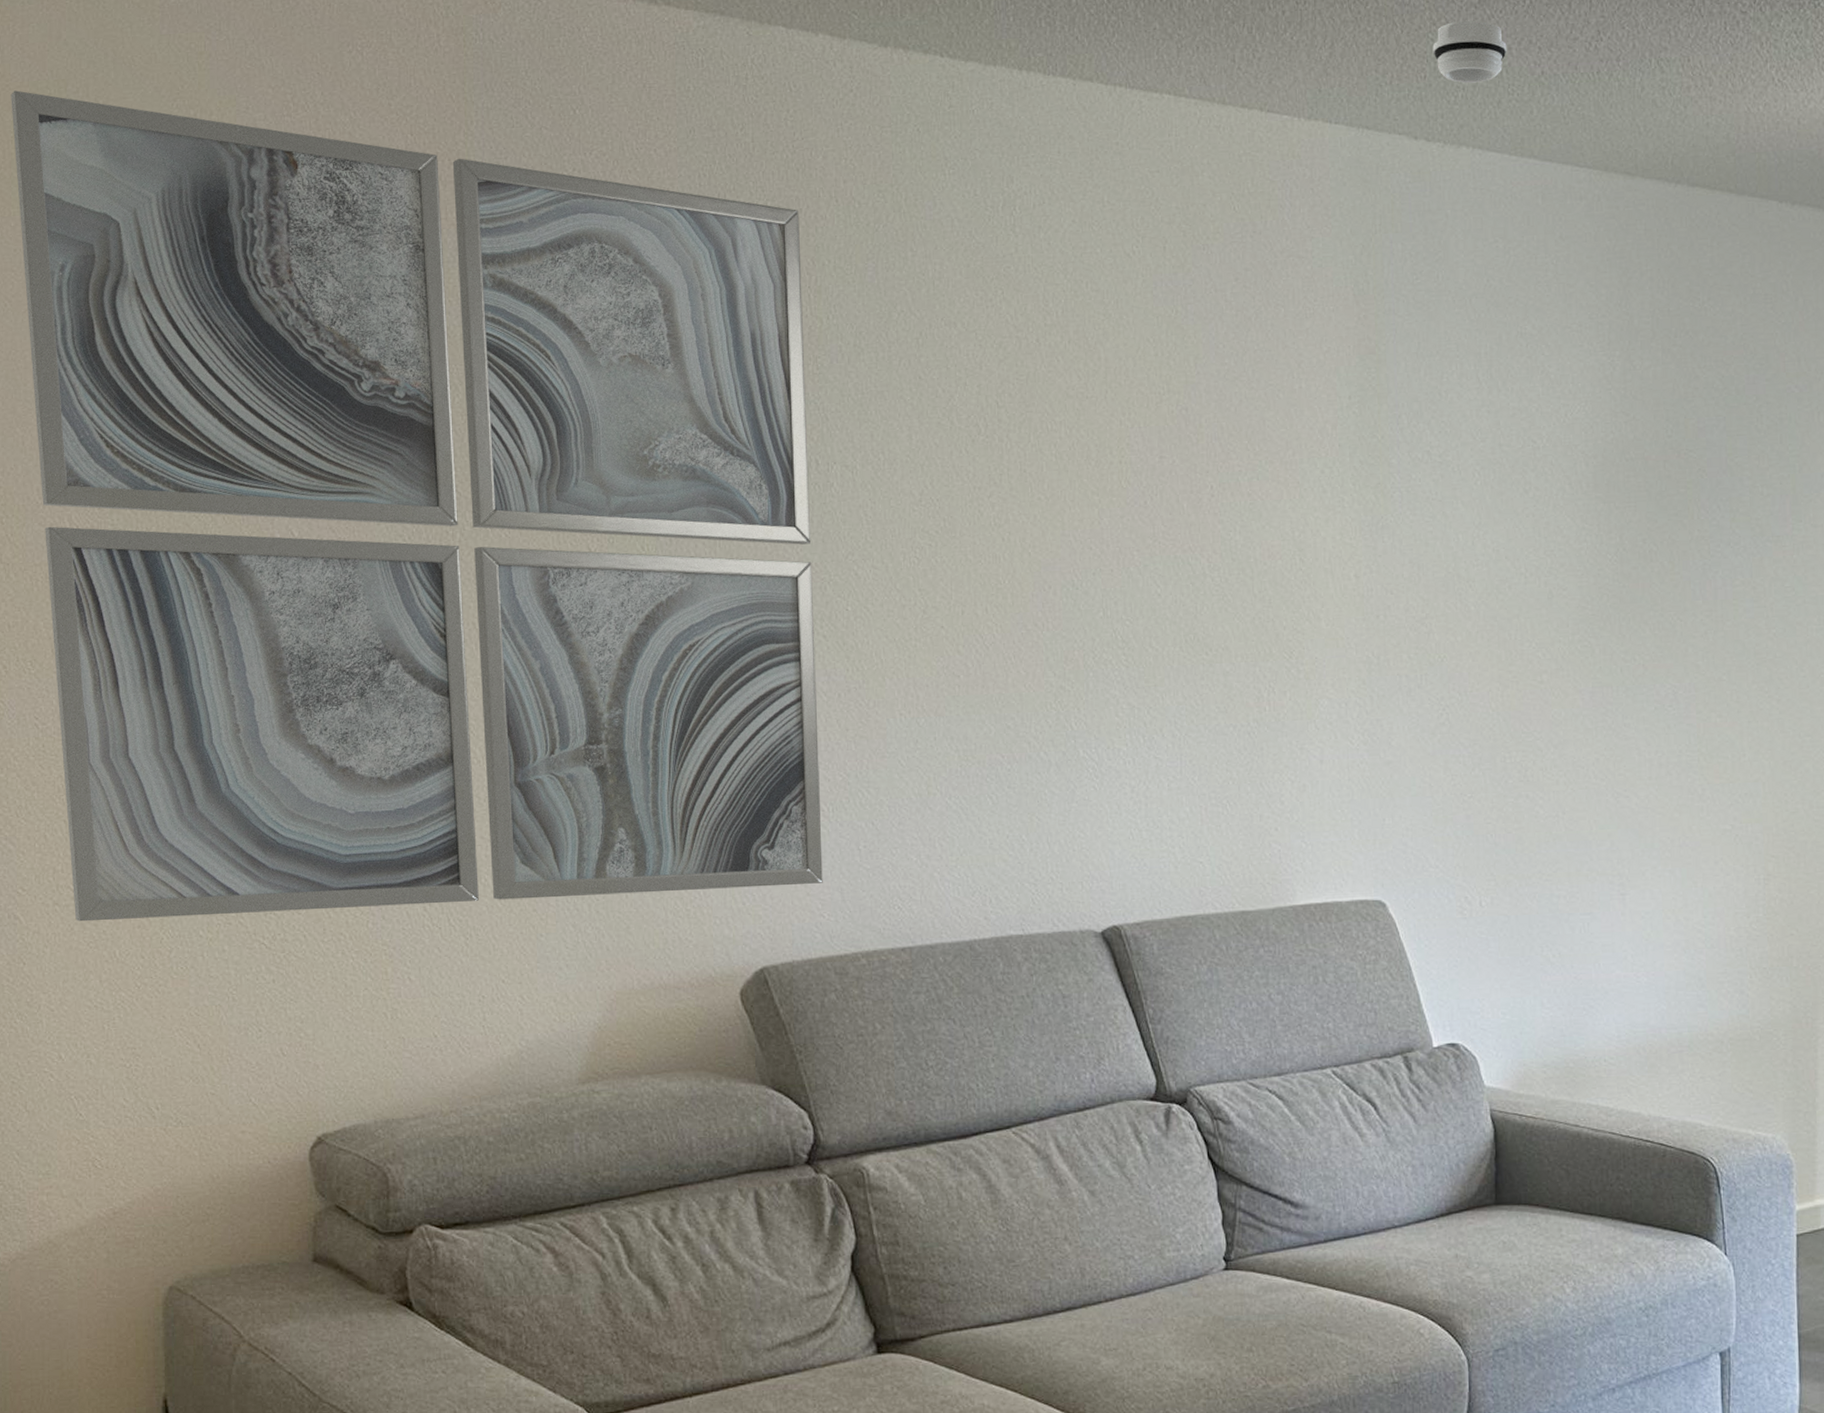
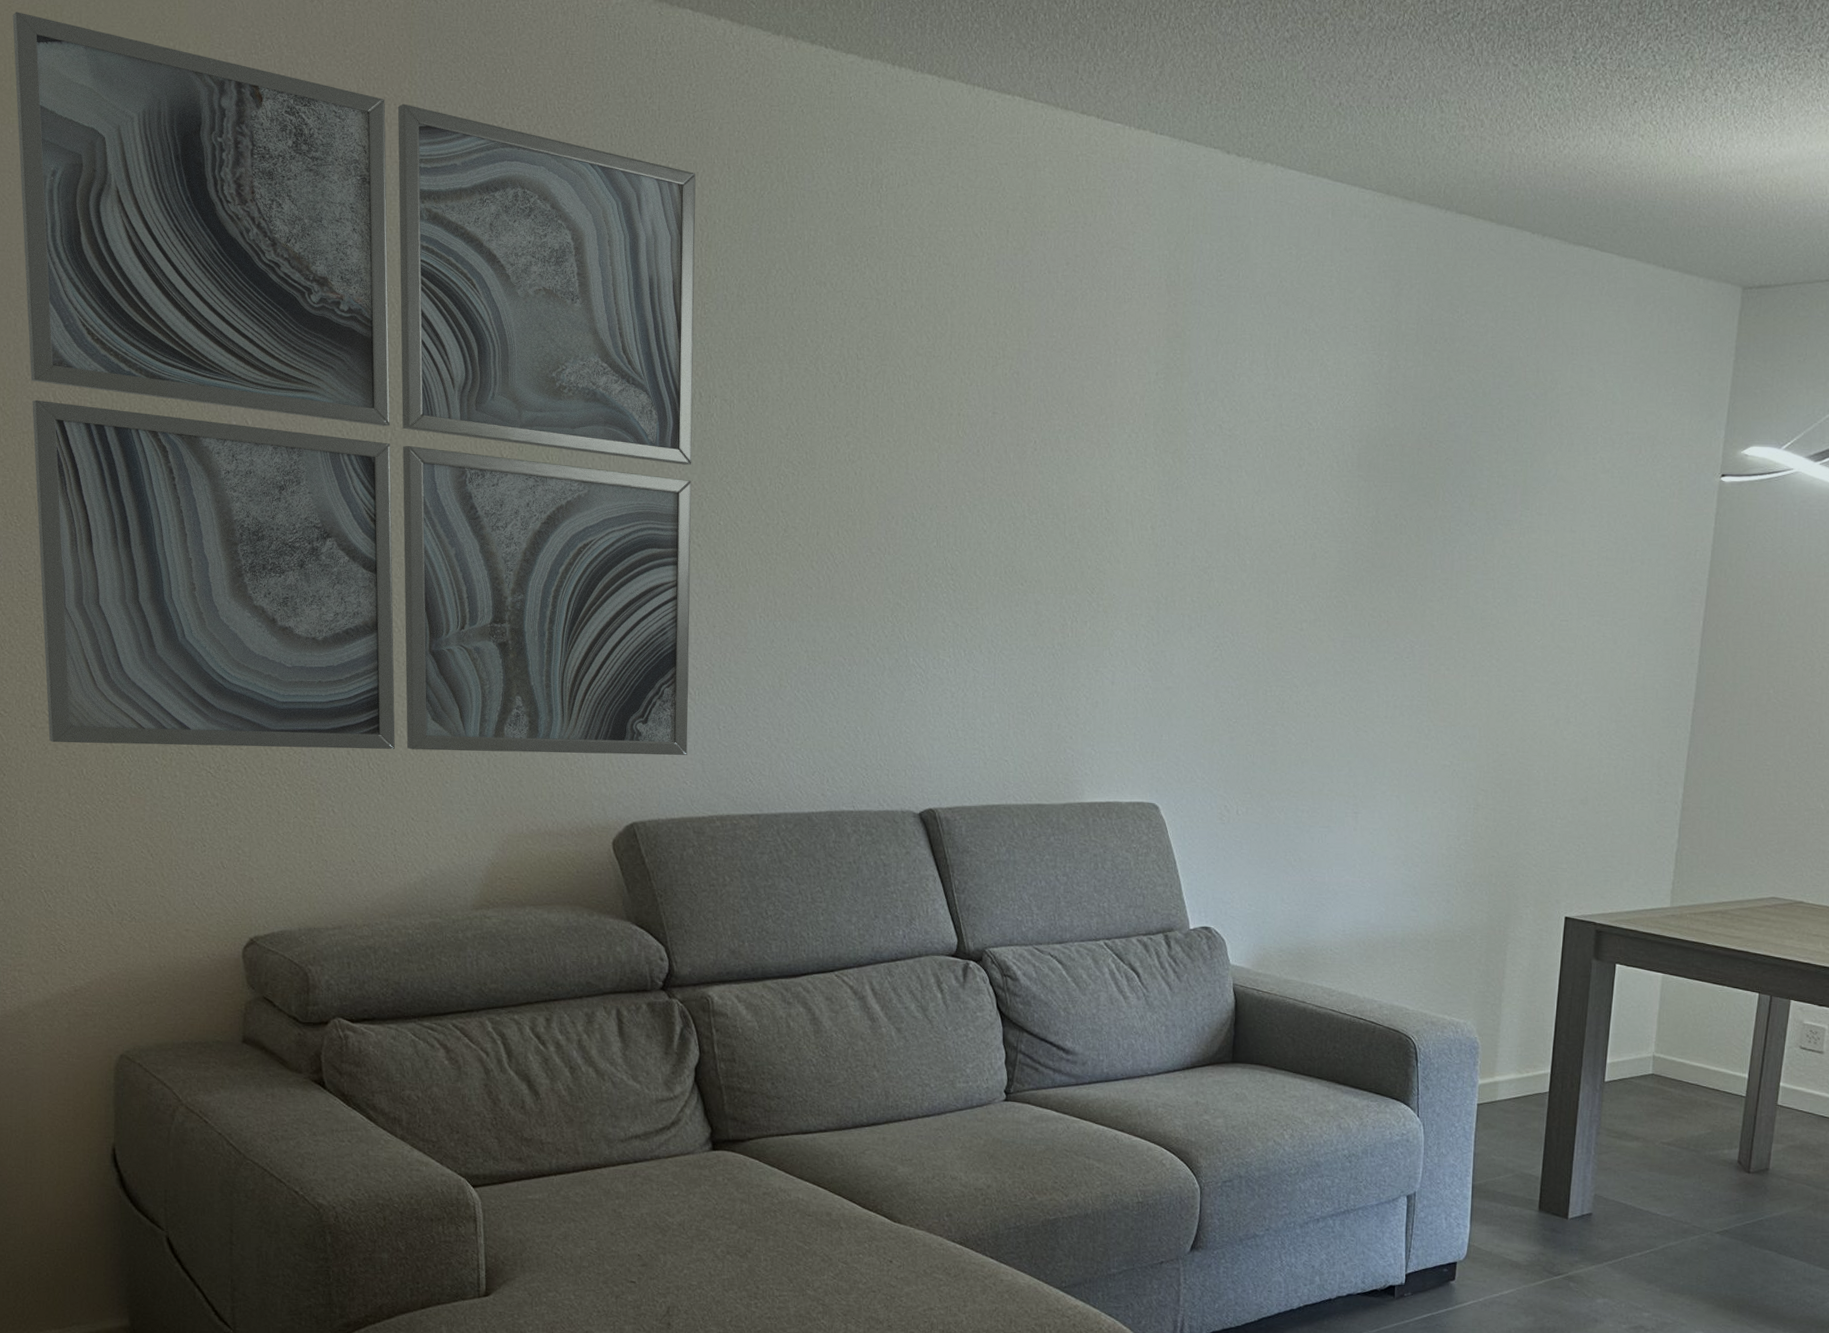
smoke detector: present [1432,21,1507,83] -> none [1248,53,1312,108]

